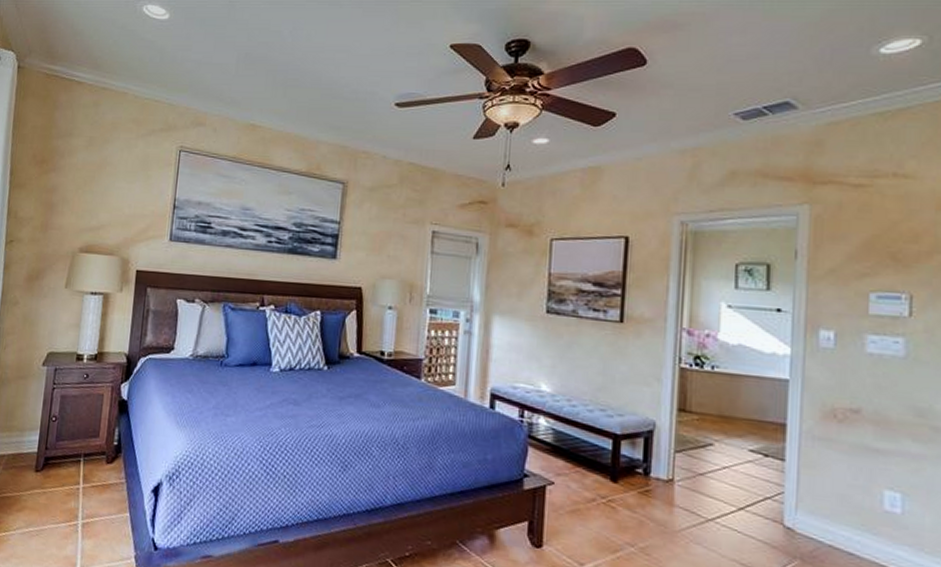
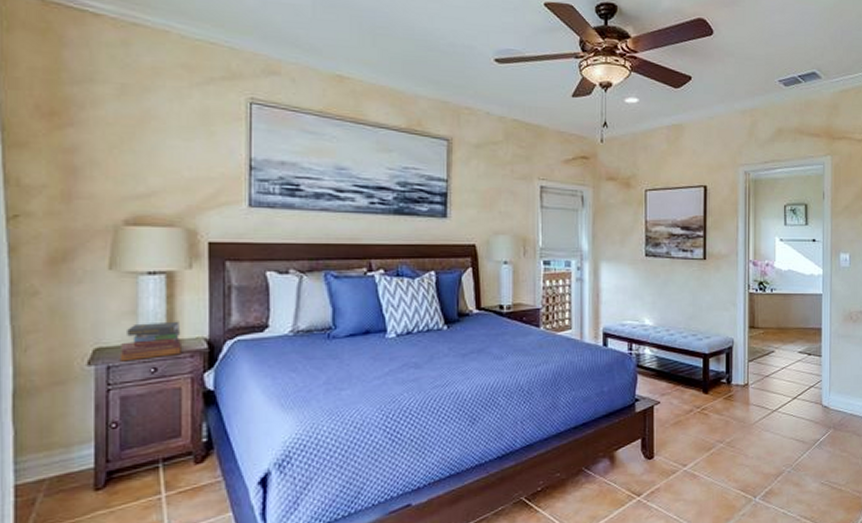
books: none [64,335,109,366] -> present [119,321,181,362]

